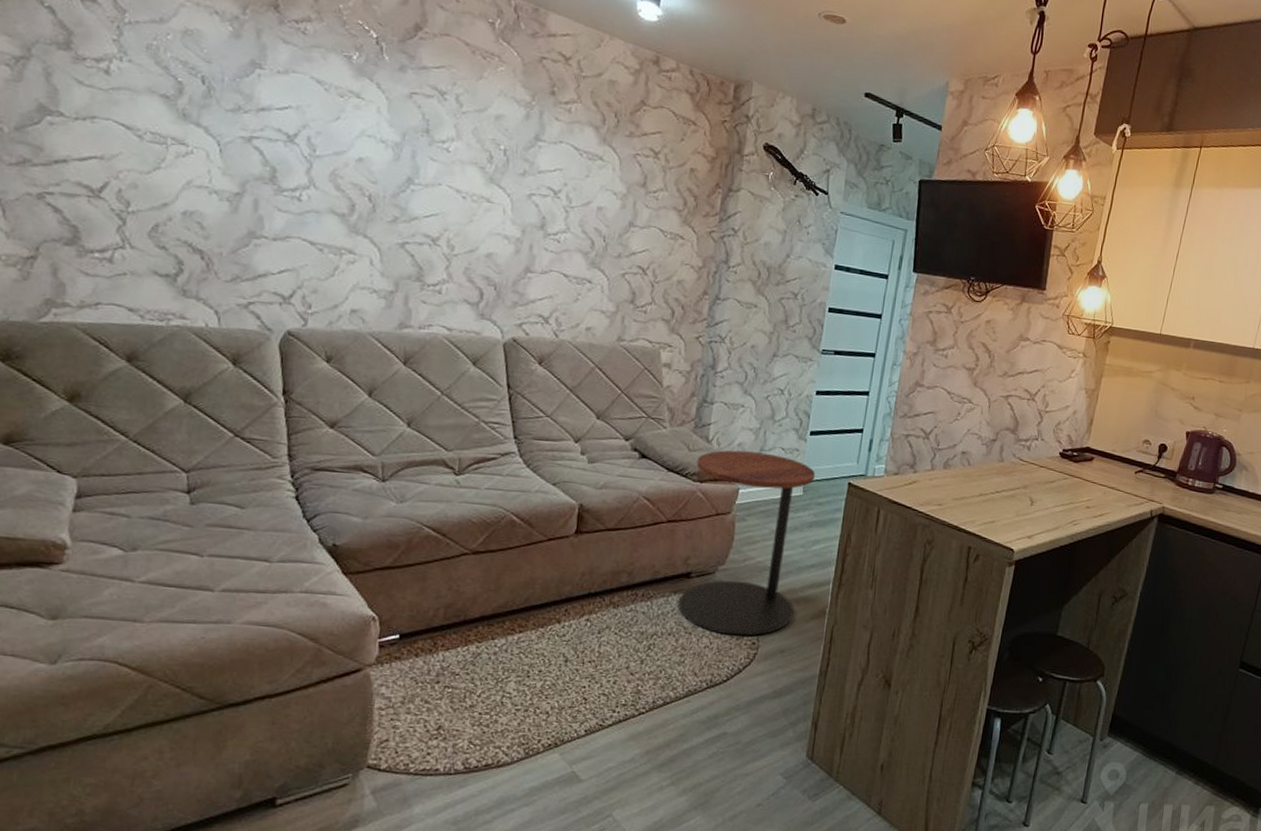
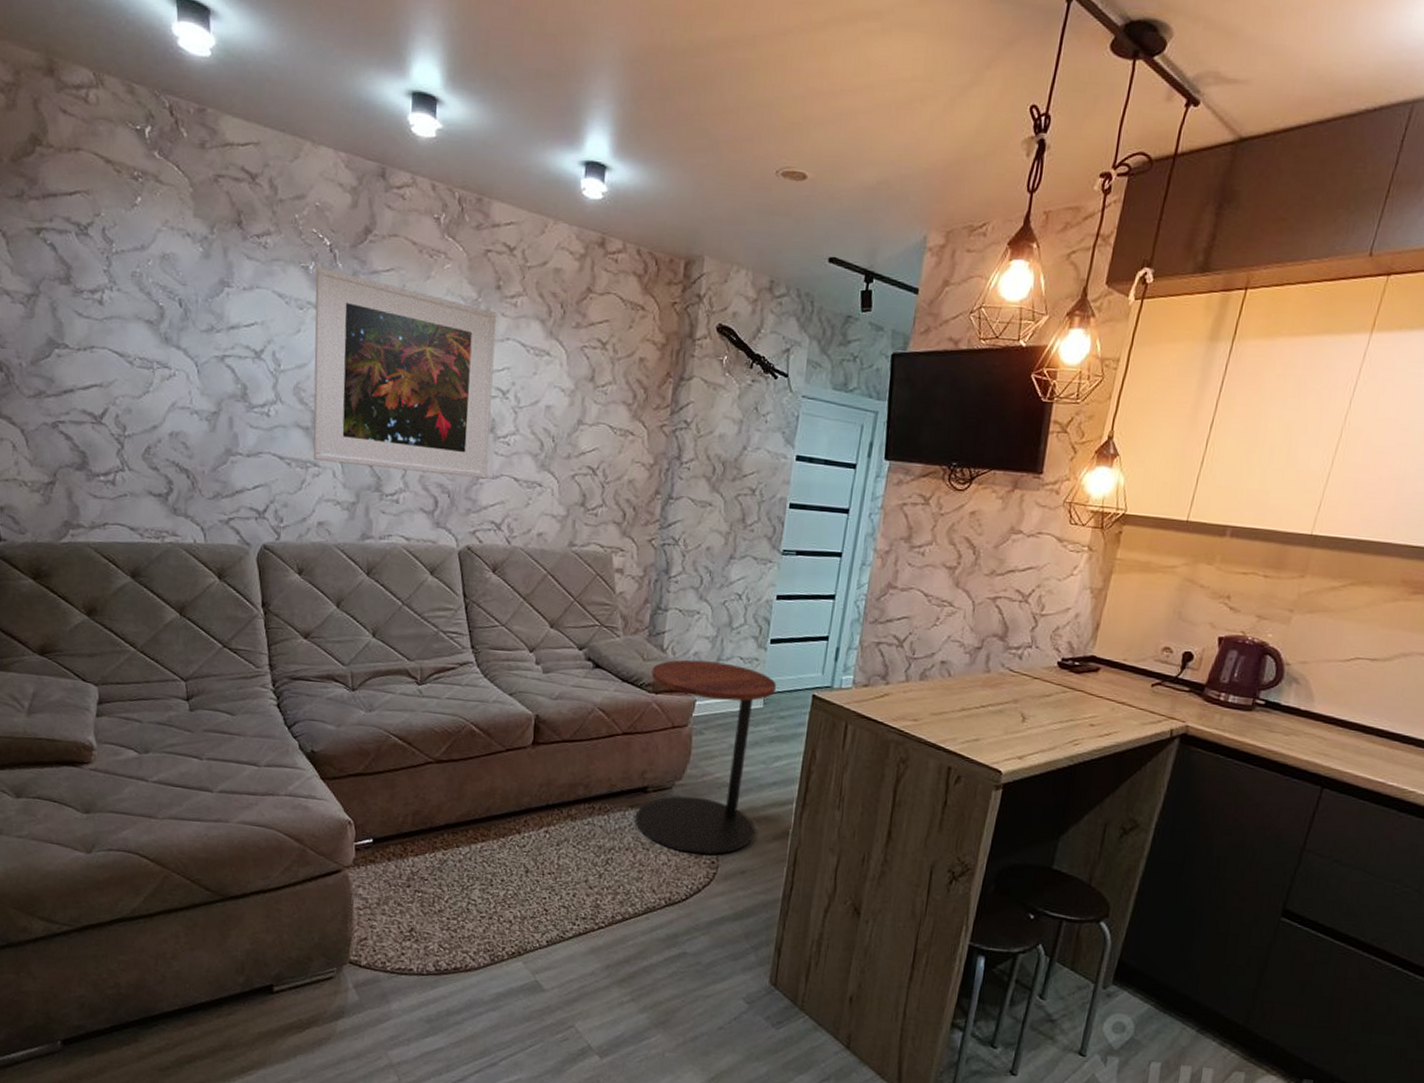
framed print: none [348,57,551,273] -> present [313,267,497,479]

